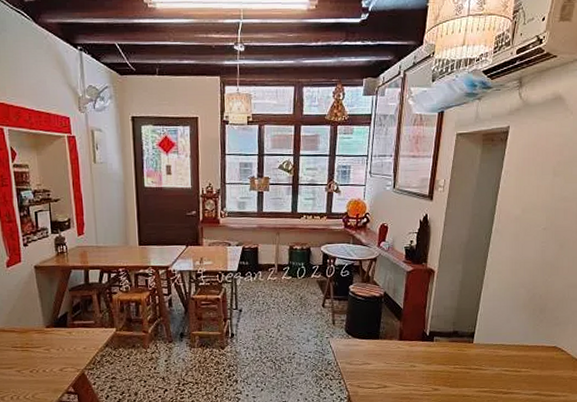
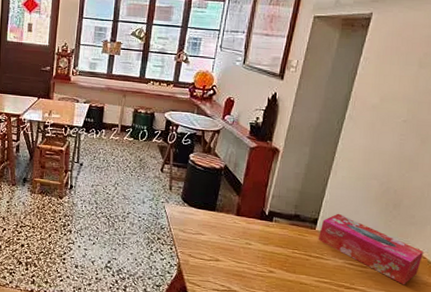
tissue box: none [476,324,567,383] -> present [318,213,423,285]

